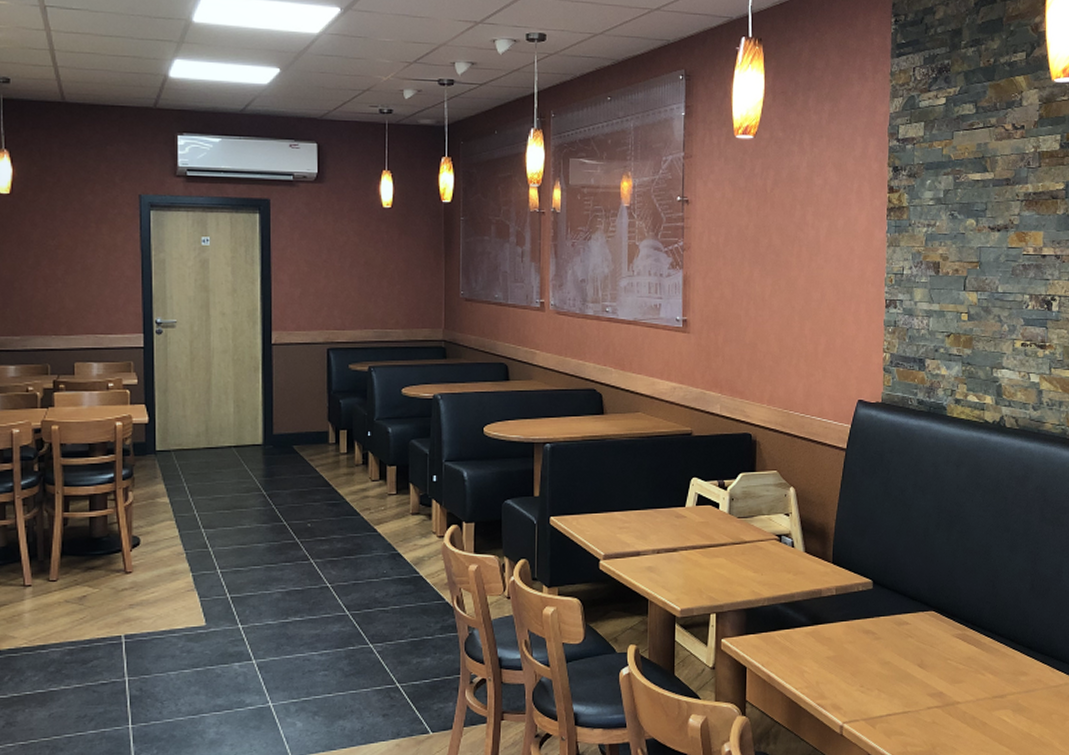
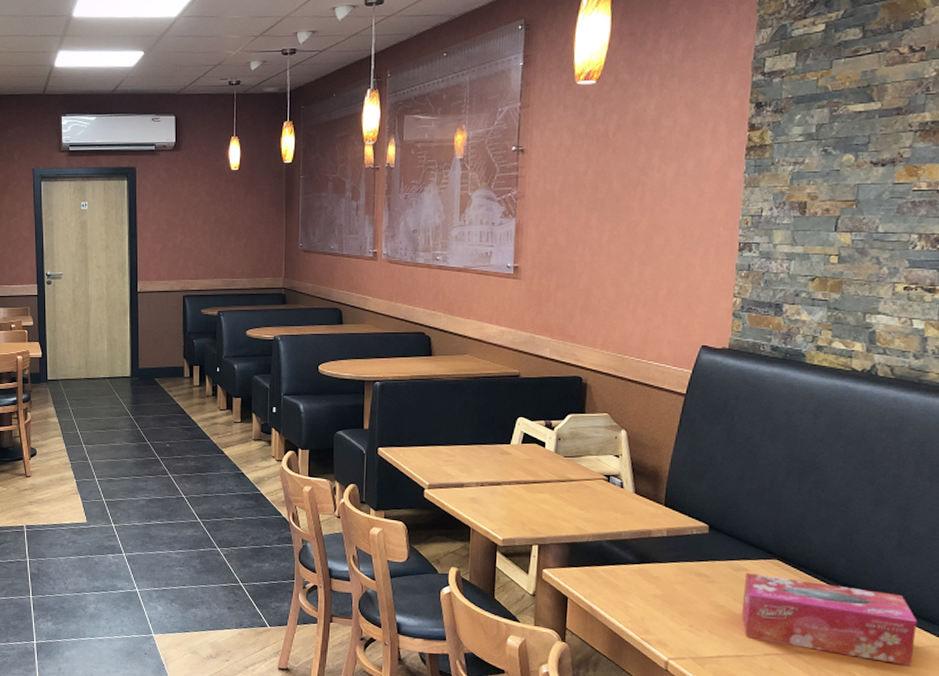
tissue box: none [905,626,1051,706] -> present [741,572,918,666]

